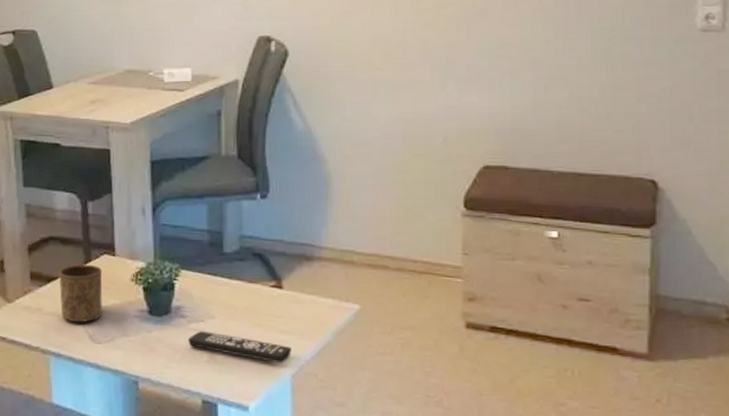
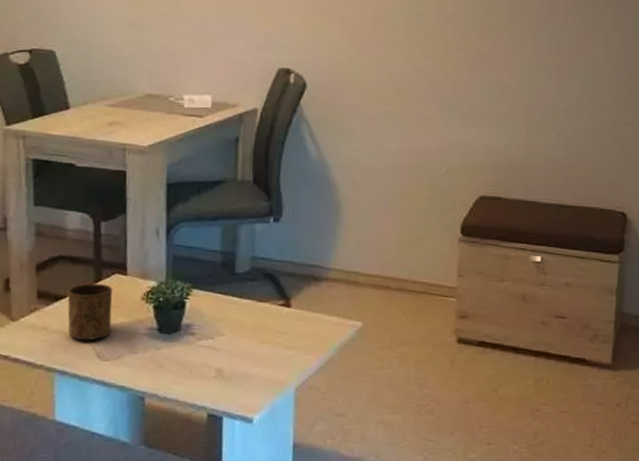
remote control: present [188,331,292,363] -> none [197,348,297,377]

